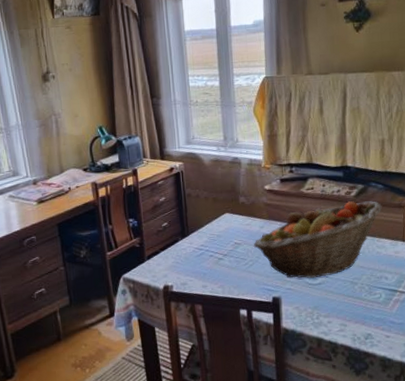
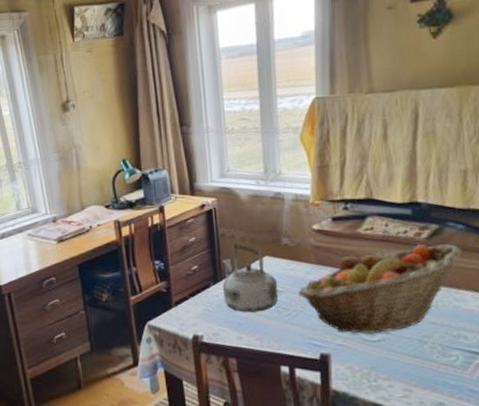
kettle: none [188,200,237,264] -> present [222,241,279,313]

